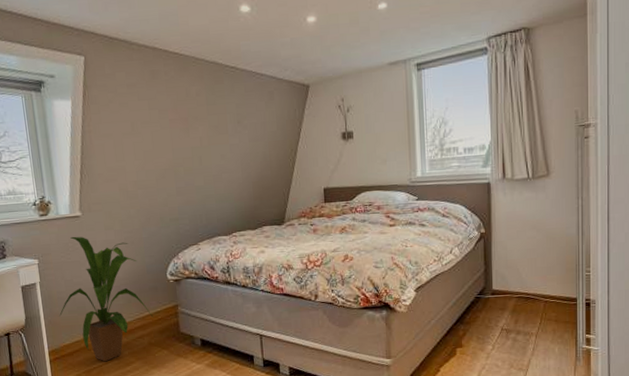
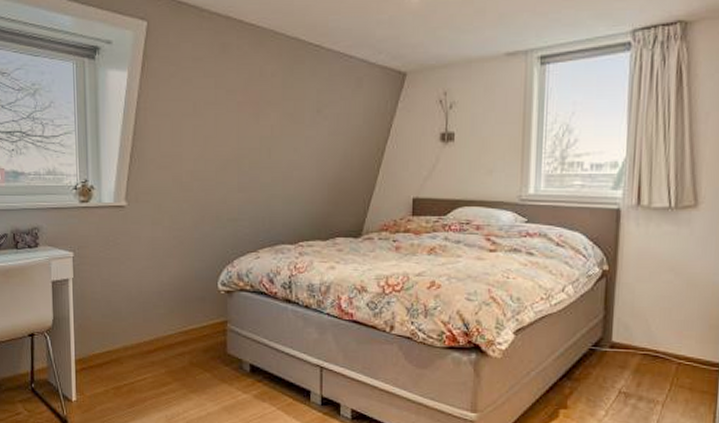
house plant: present [59,236,154,362] -> none [91,229,198,379]

